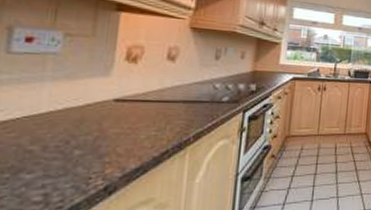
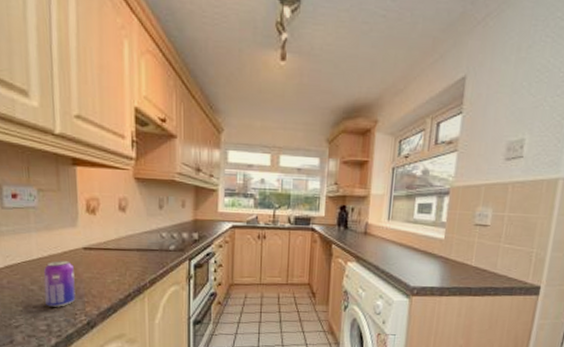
beverage can: none [47,114,97,171] -> present [43,261,76,307]

